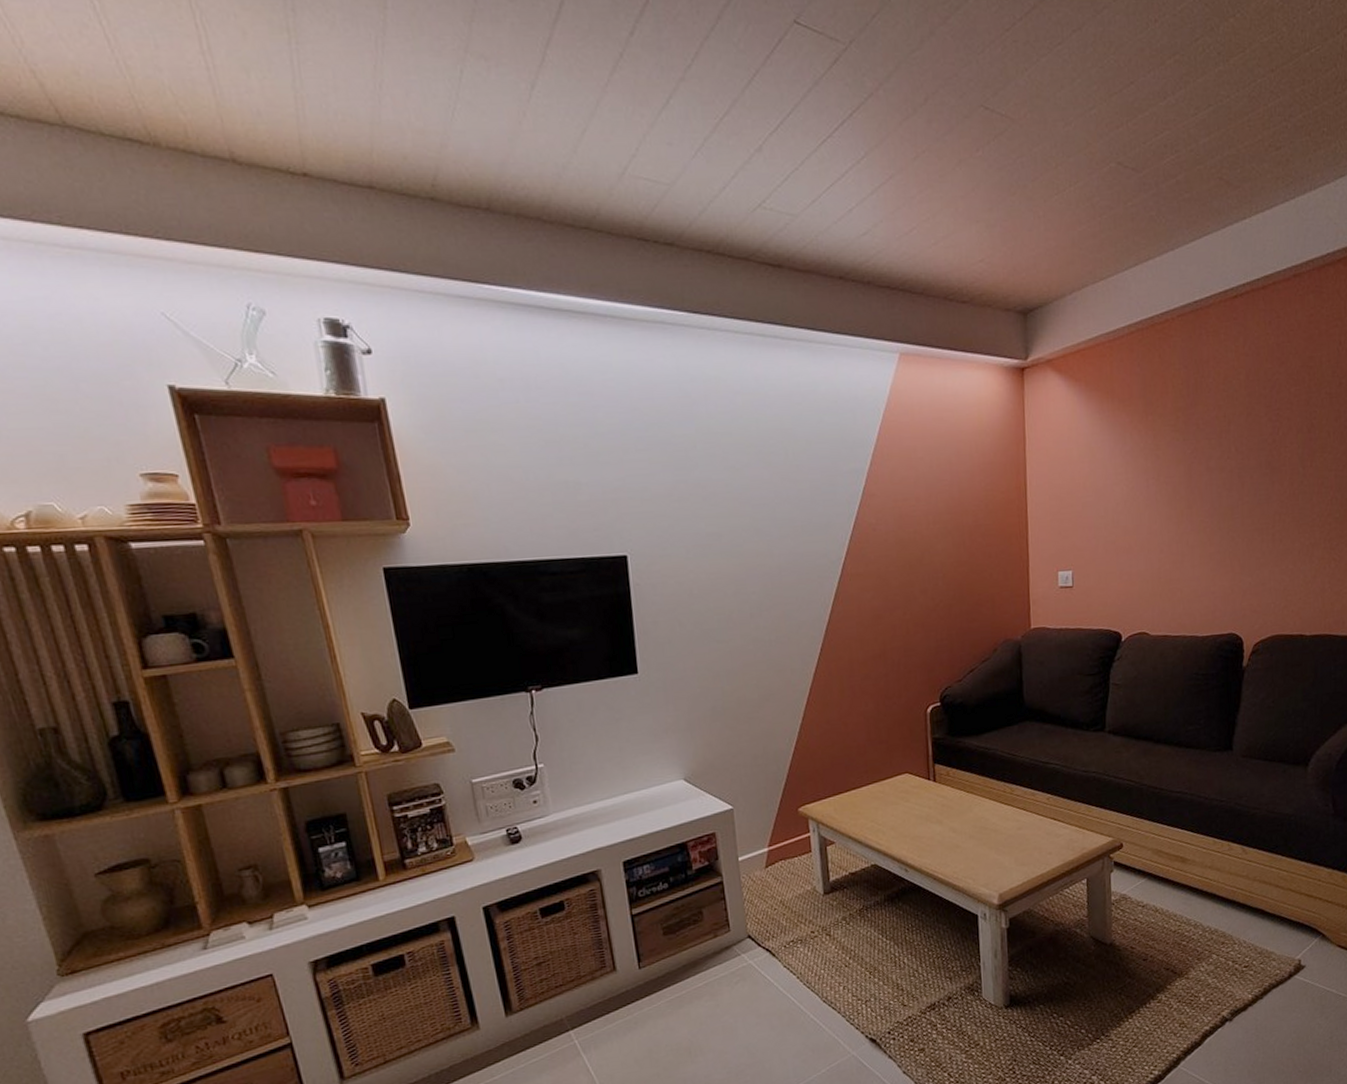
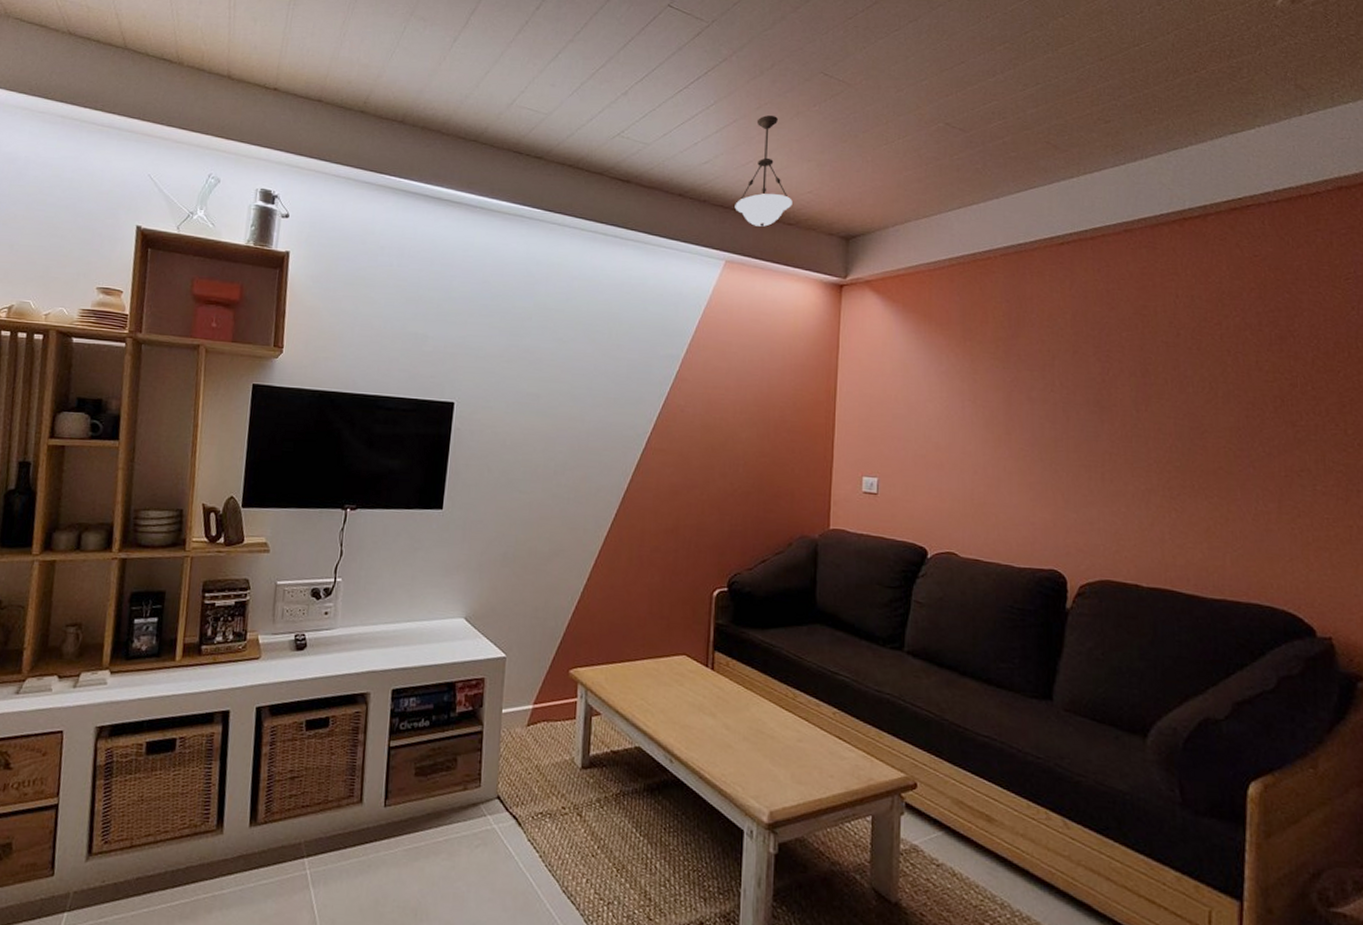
pendant light: none [902,167,964,308] -> present [735,115,793,227]

